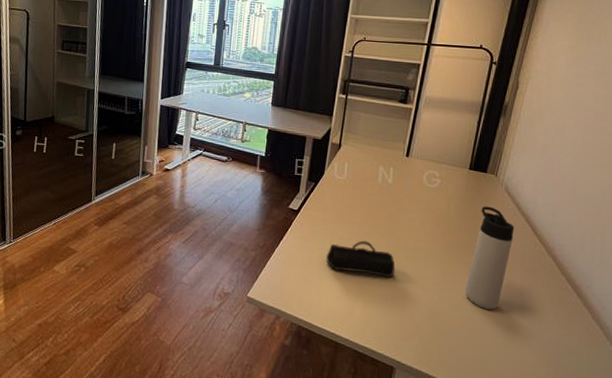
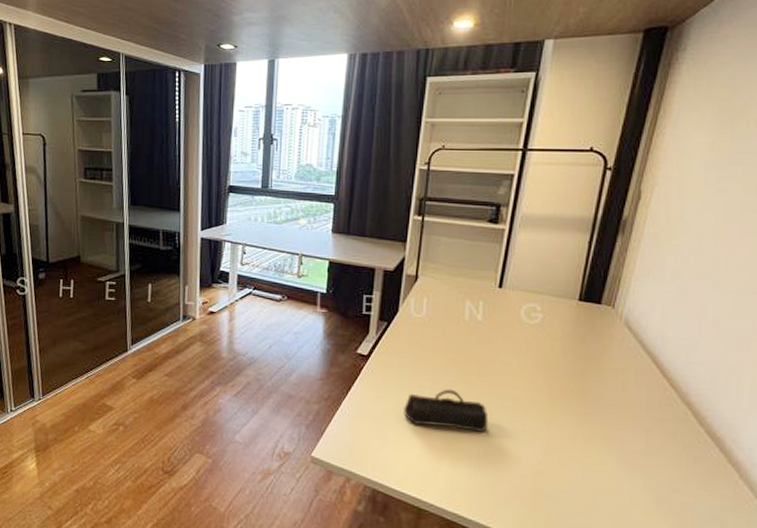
thermos bottle: present [465,206,514,310] -> none [576,344,638,468]

